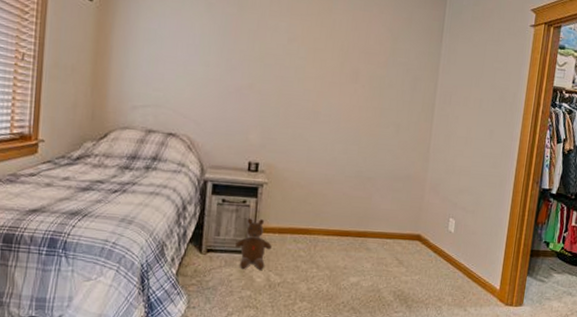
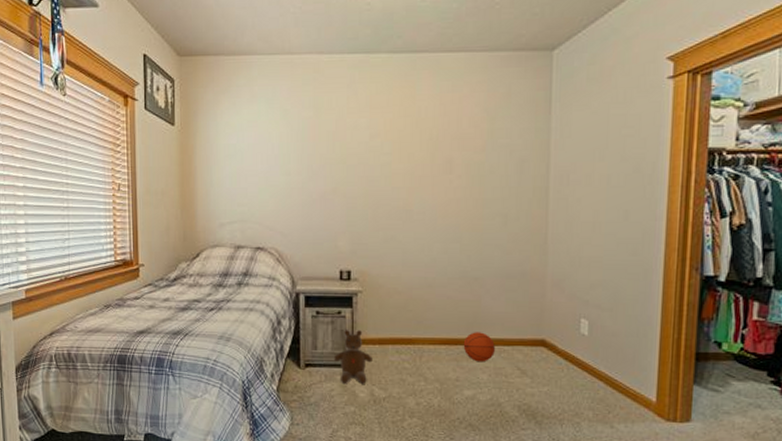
basketball: none [352,225,380,253] -> present [463,332,495,362]

